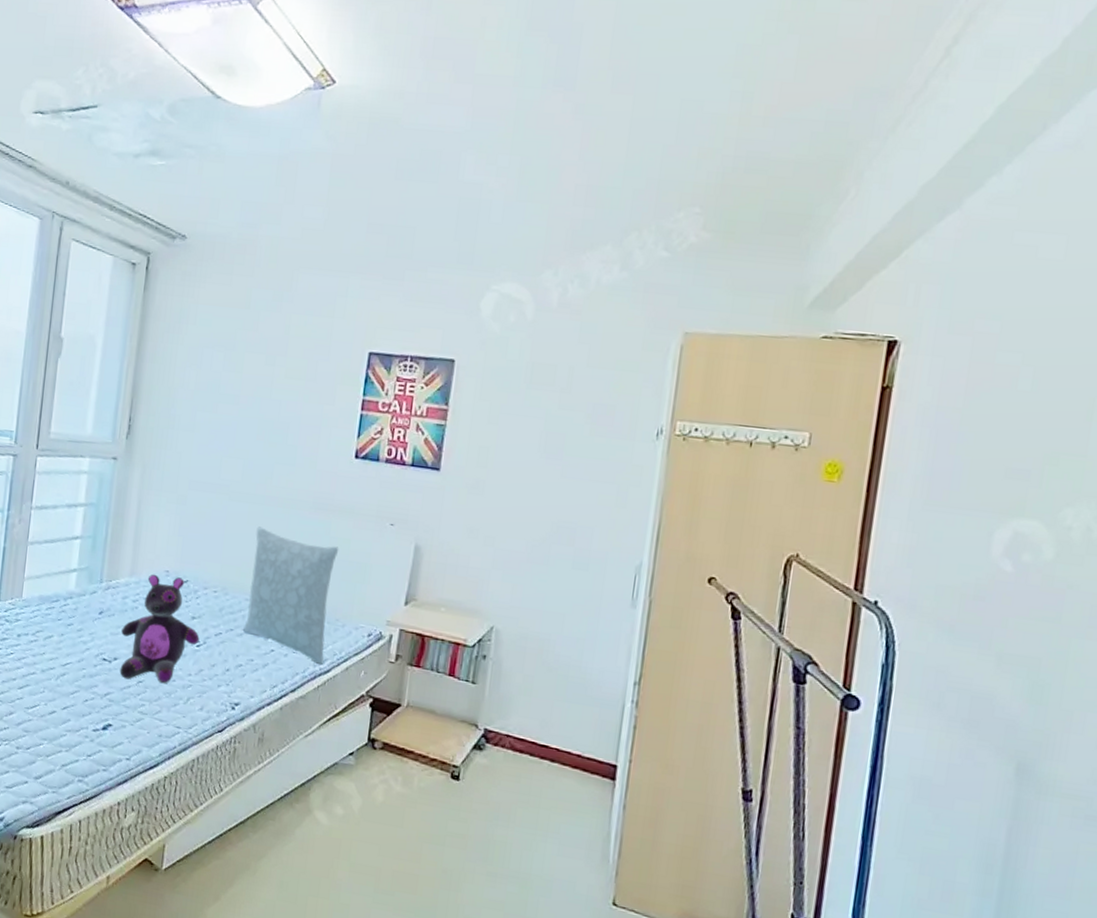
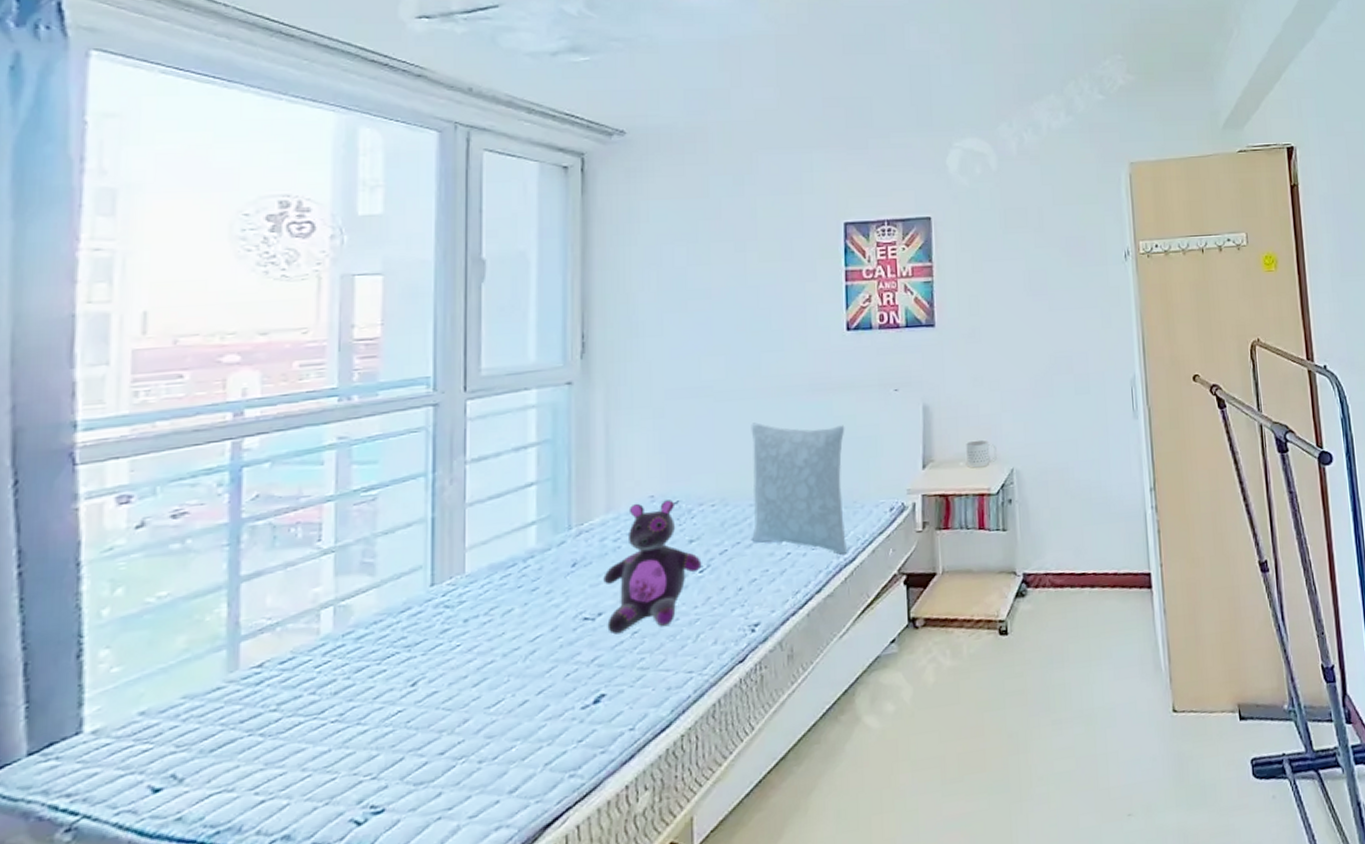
mug: none [448,589,480,619] -> present [966,439,997,469]

